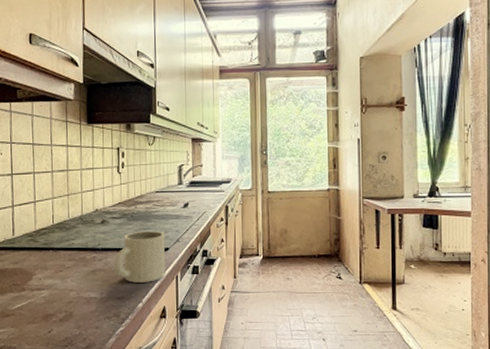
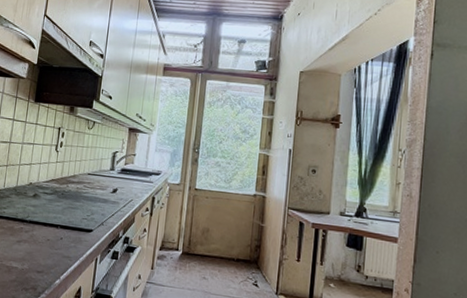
mug: present [114,230,165,283] -> none [38,209,90,261]

